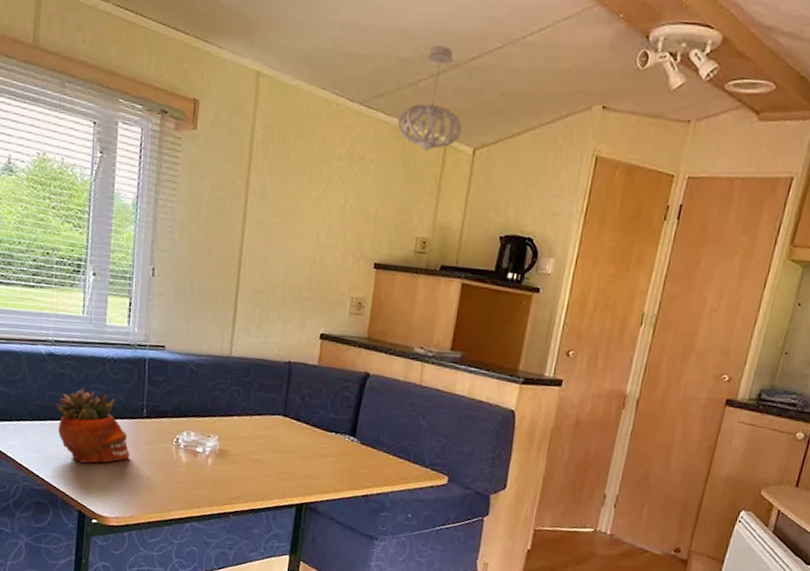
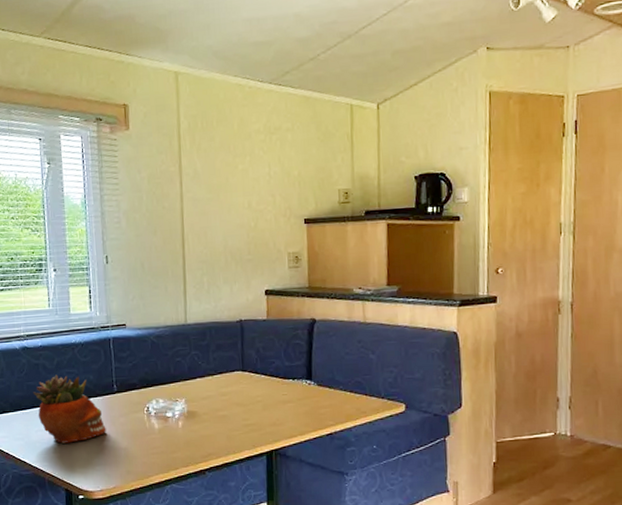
pendant light: present [397,46,462,152] -> none [305,22,364,114]

